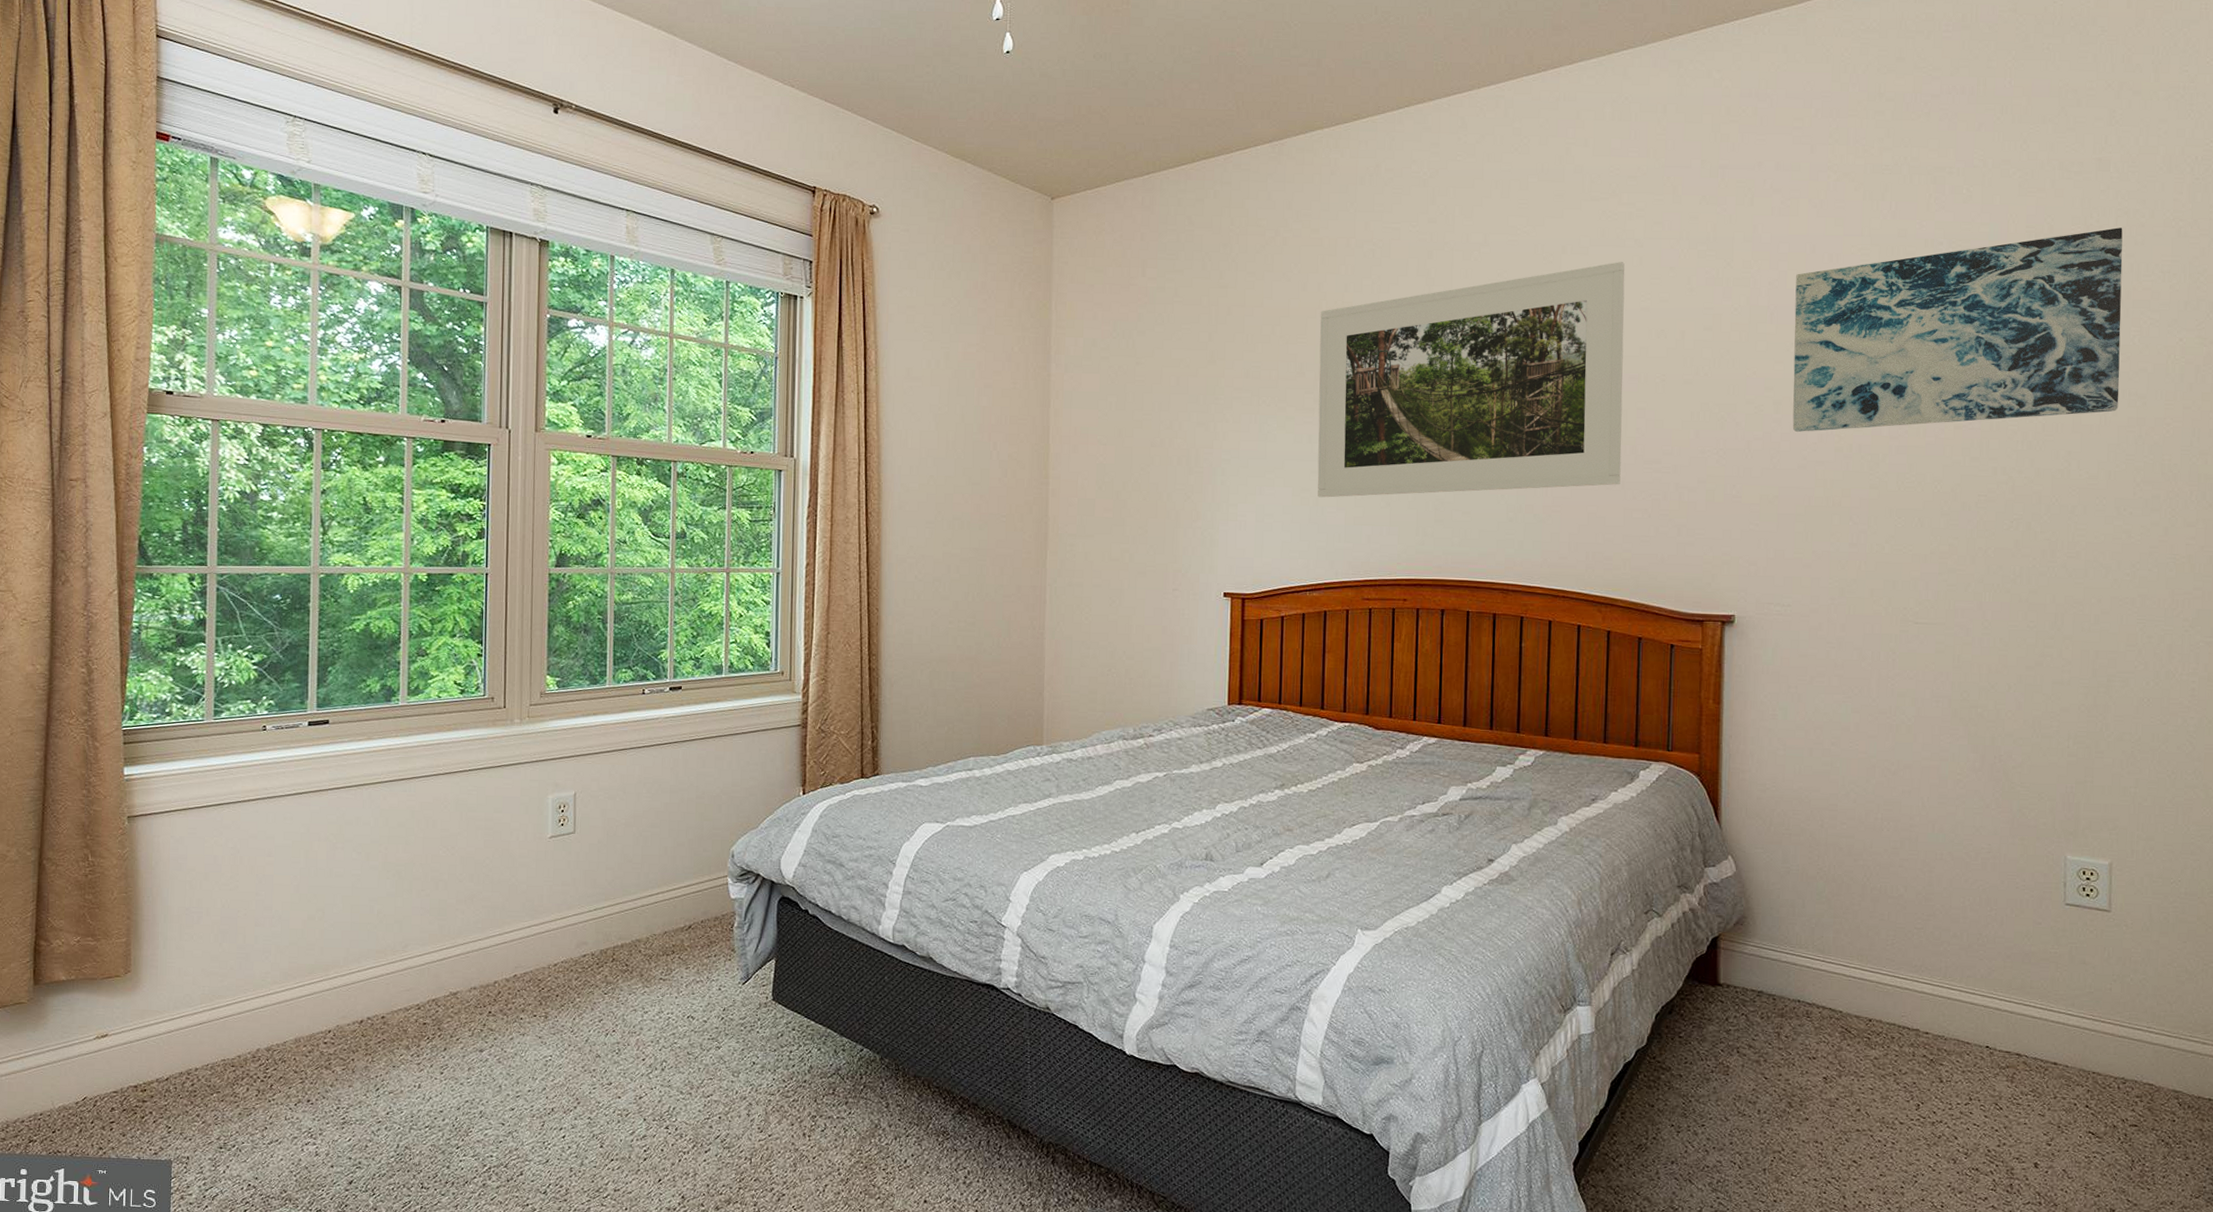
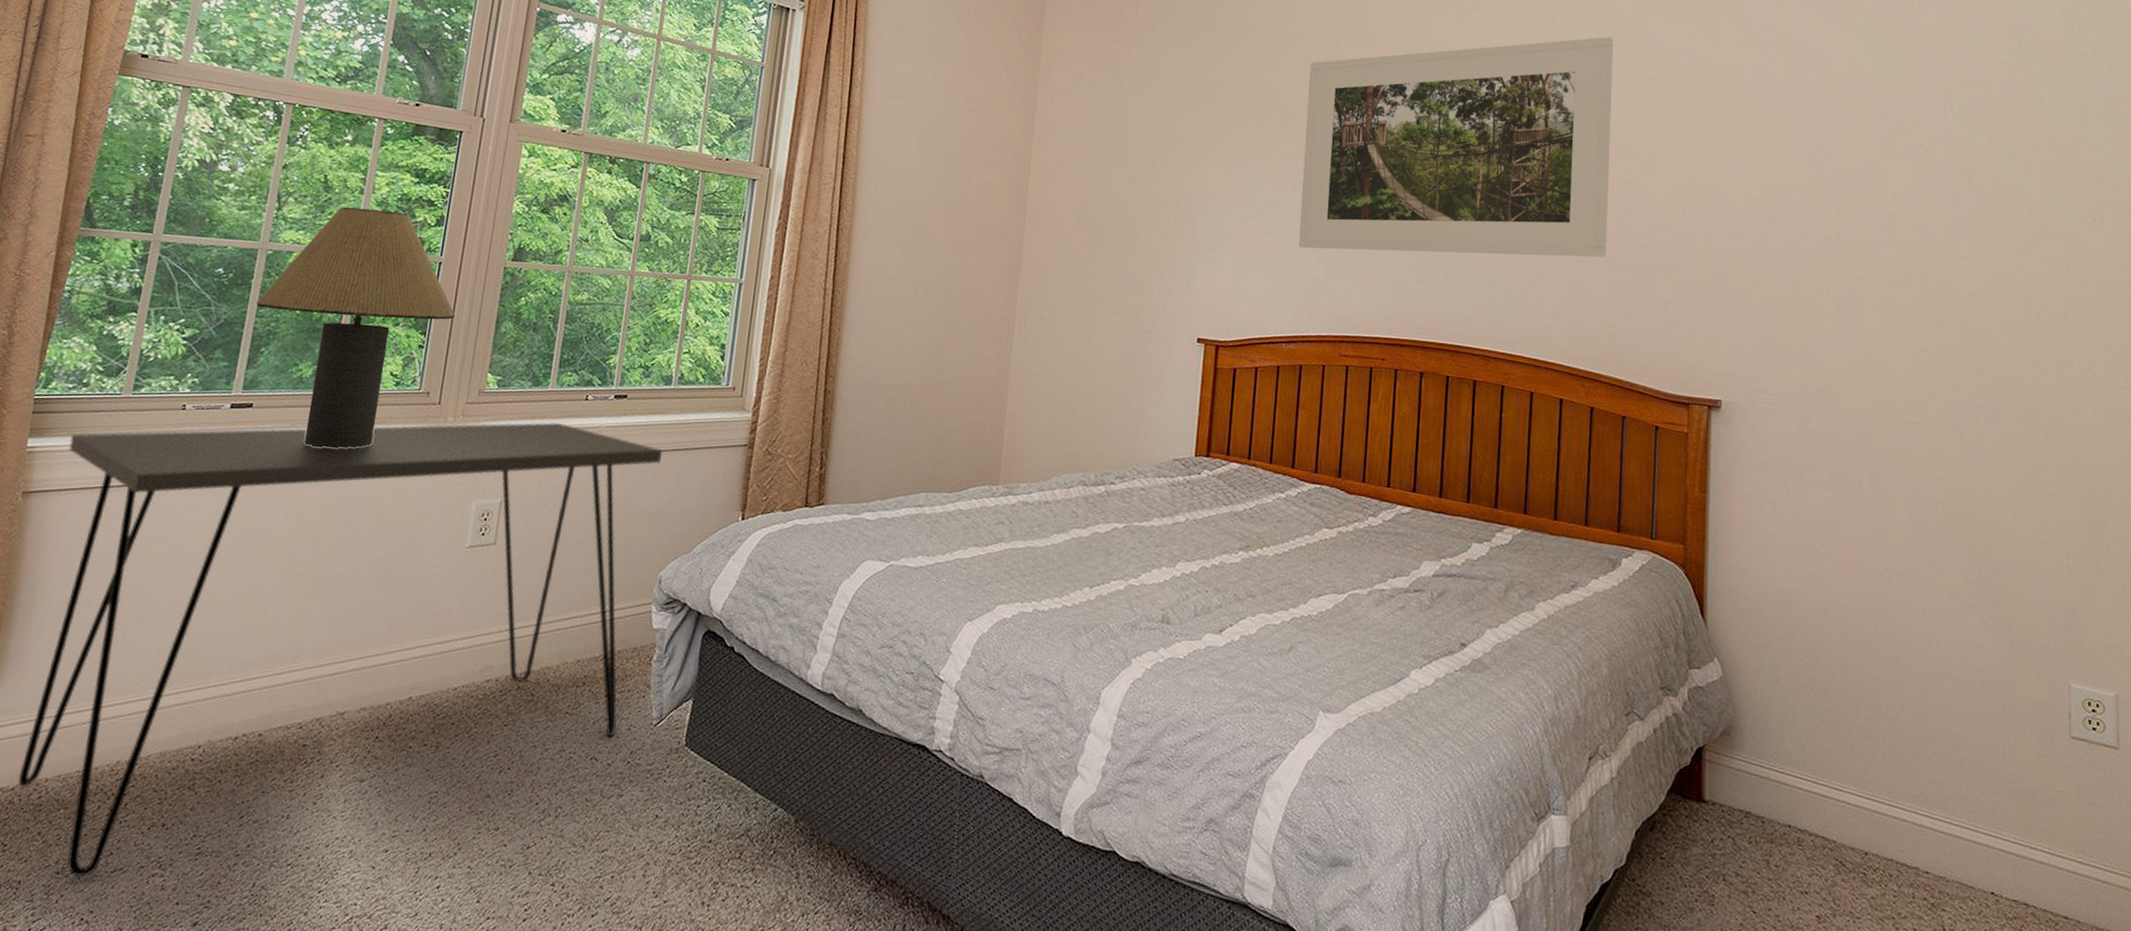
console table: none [163,717,721,1150] -> present [18,422,662,877]
table lamp: none [317,526,508,756] -> present [256,206,456,448]
wall art: present [1792,227,2123,432] -> none [1780,40,2106,221]

